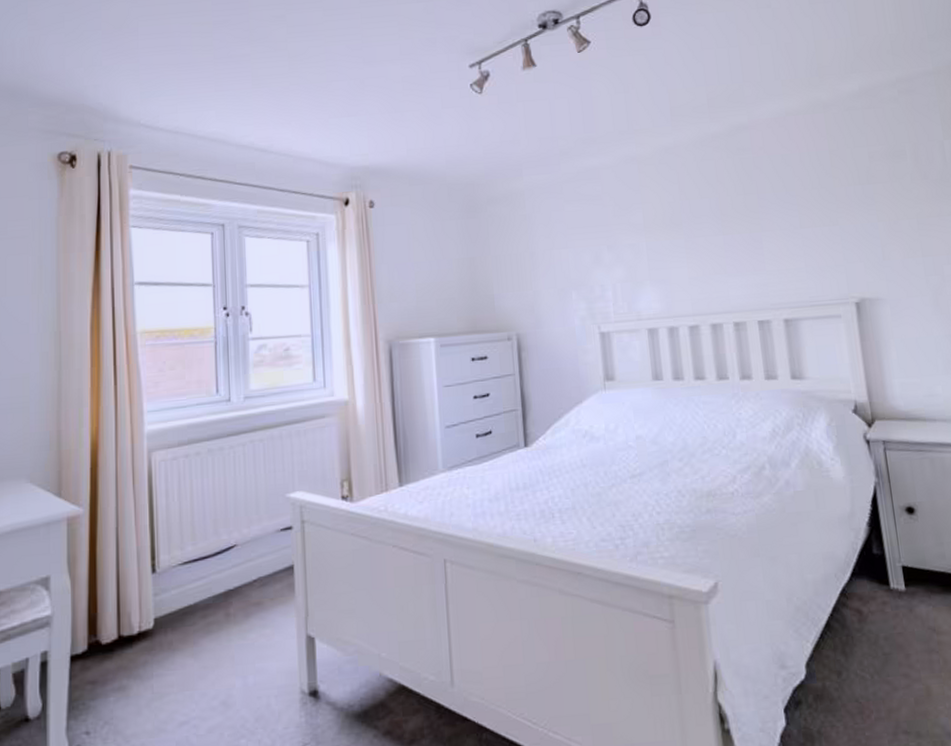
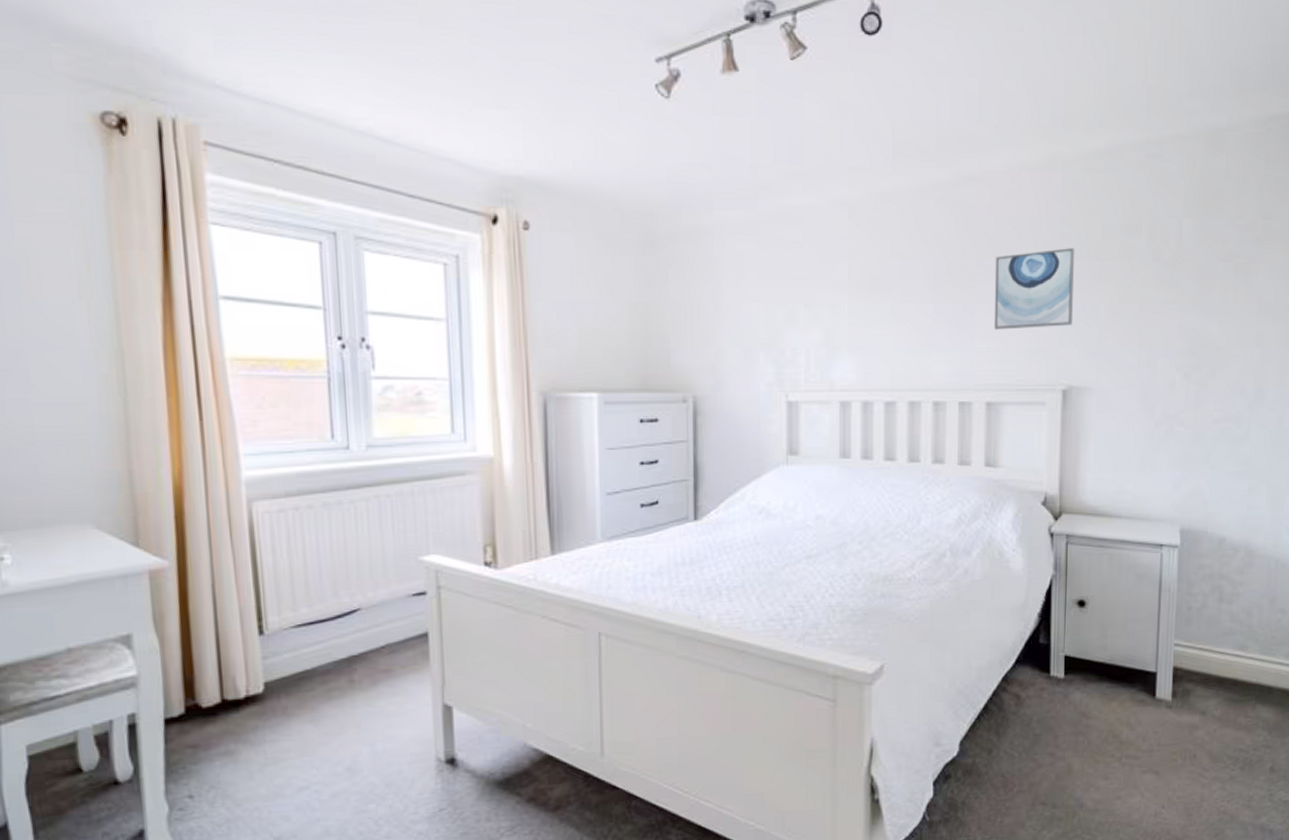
wall art: none [773,175,856,253] -> present [993,247,1075,330]

